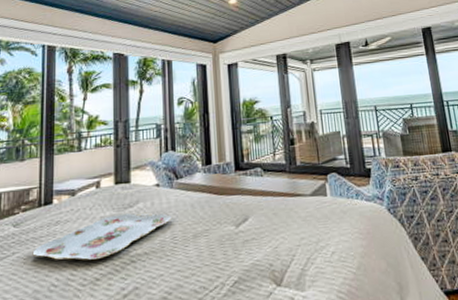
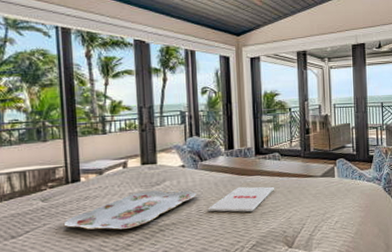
magazine: none [183,208,257,240] -> present [207,186,274,213]

